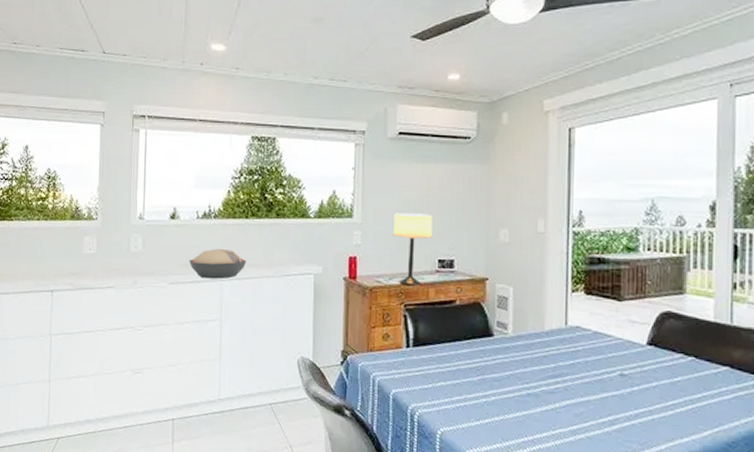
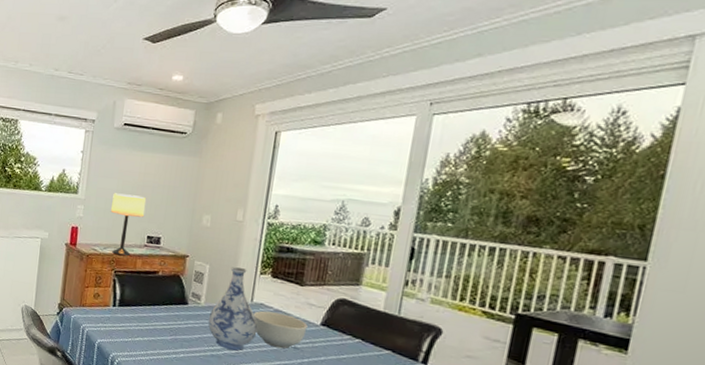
vase: none [518,286,577,386] -> present [207,267,258,351]
bowl: none [569,334,633,378] -> present [253,310,308,349]

